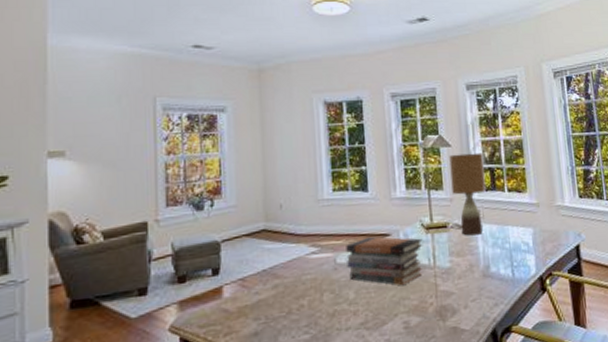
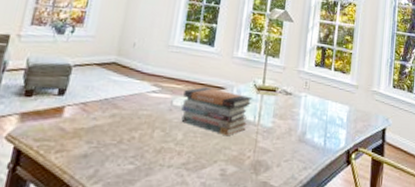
table lamp: present [449,152,486,236] -> none [286,29,319,104]

